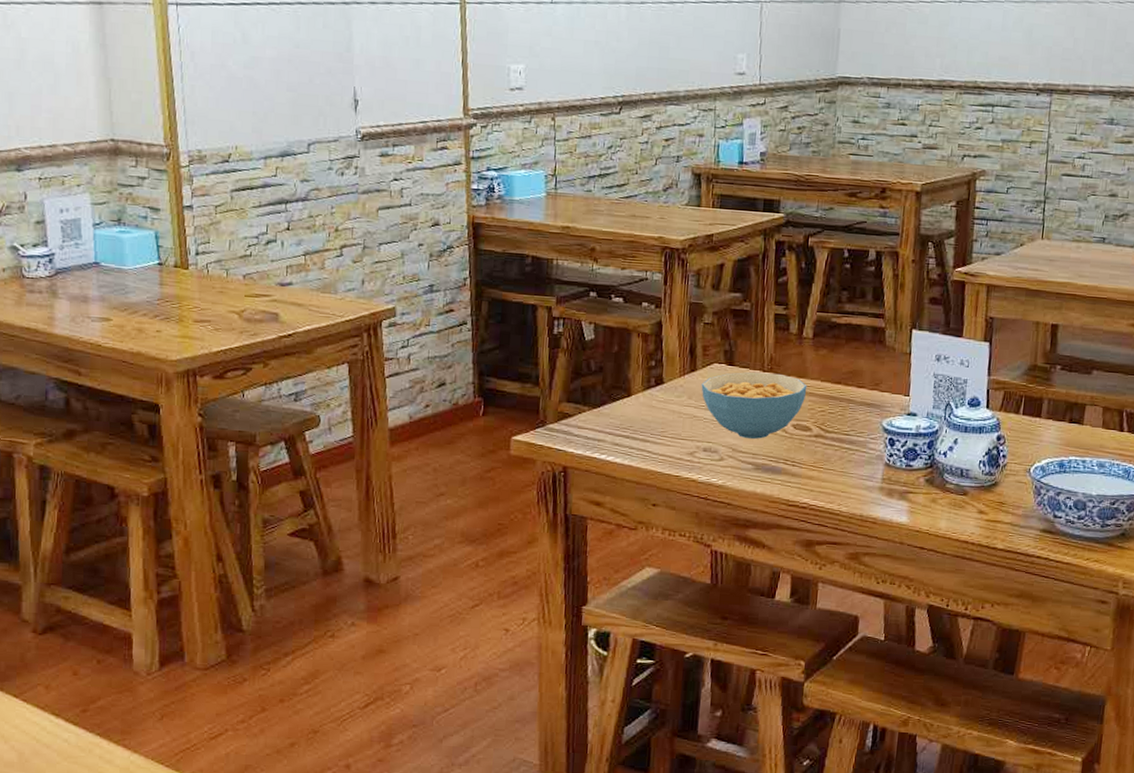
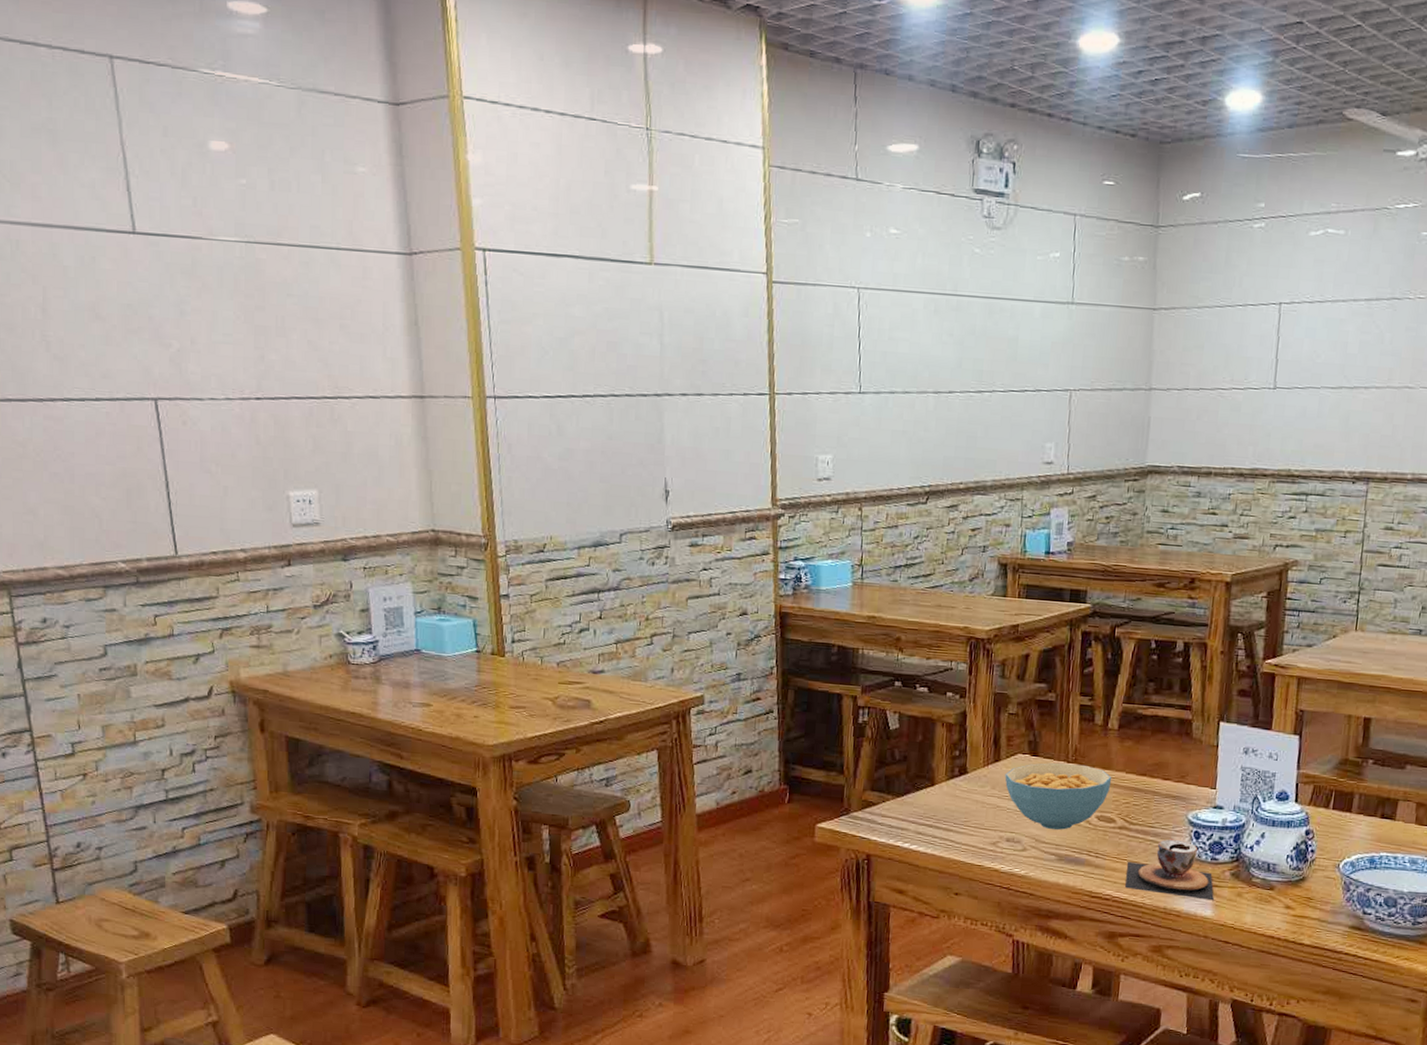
teacup: none [822,446,909,507] -> present [1125,838,1214,901]

